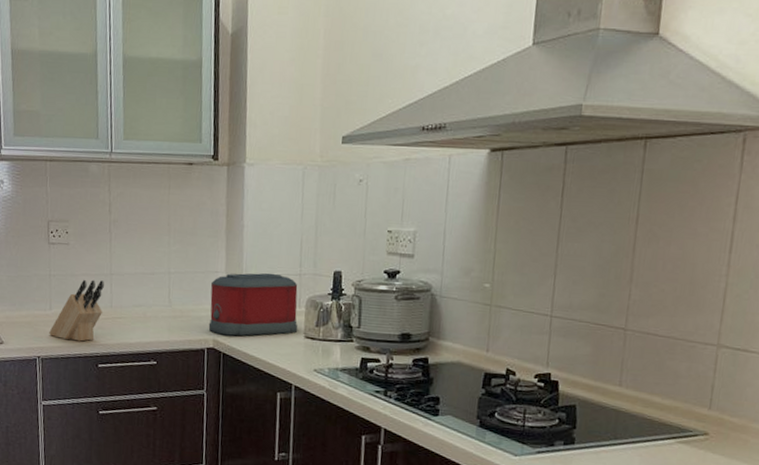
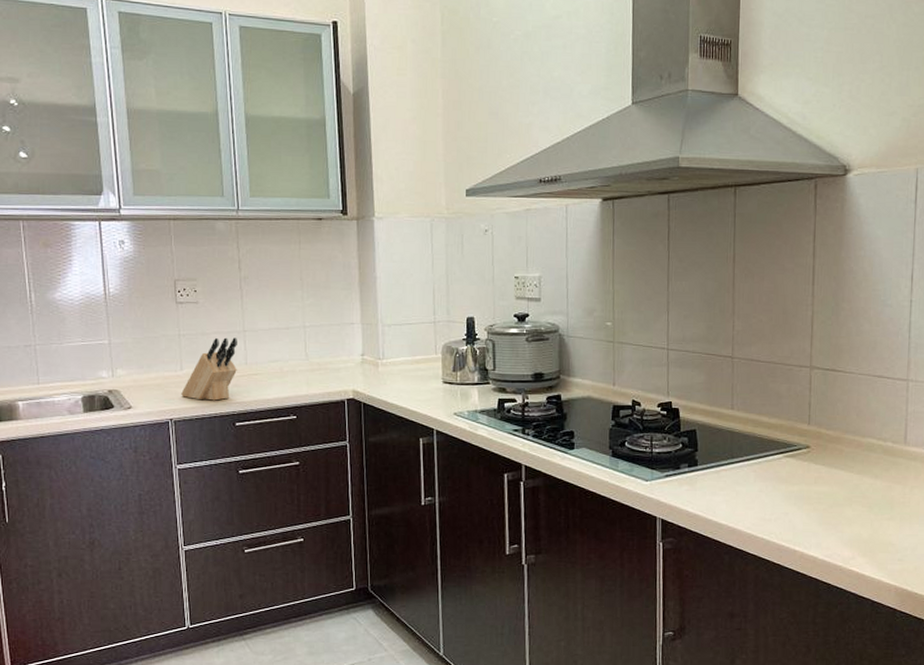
toaster: present [208,273,298,336] -> none [347,322,436,386]

